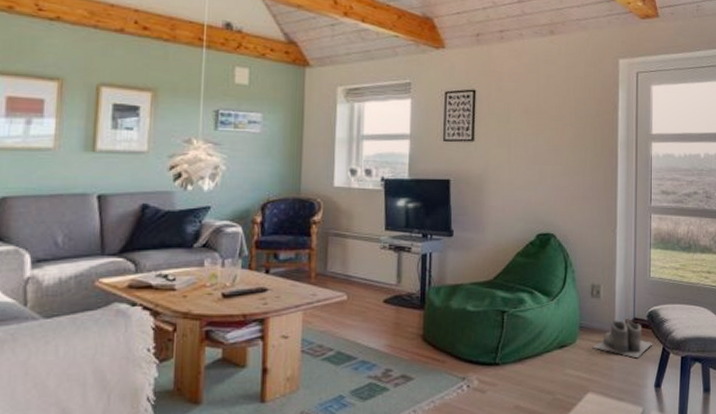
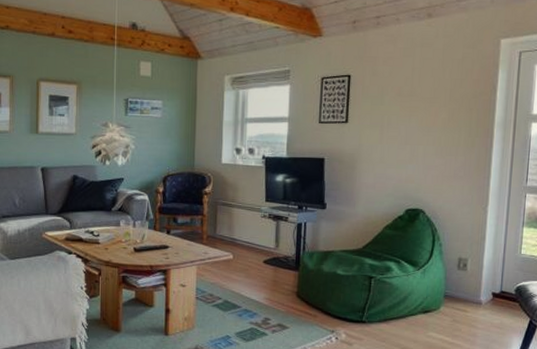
boots: present [593,319,653,359] -> none [457,291,520,328]

